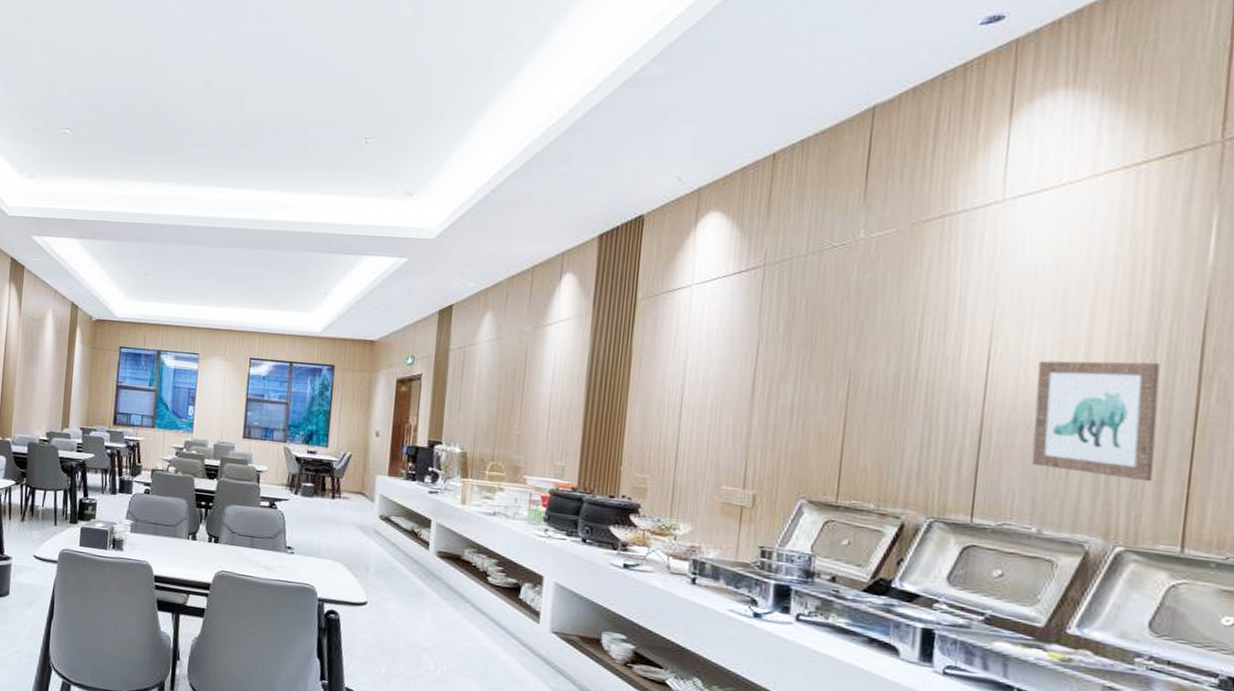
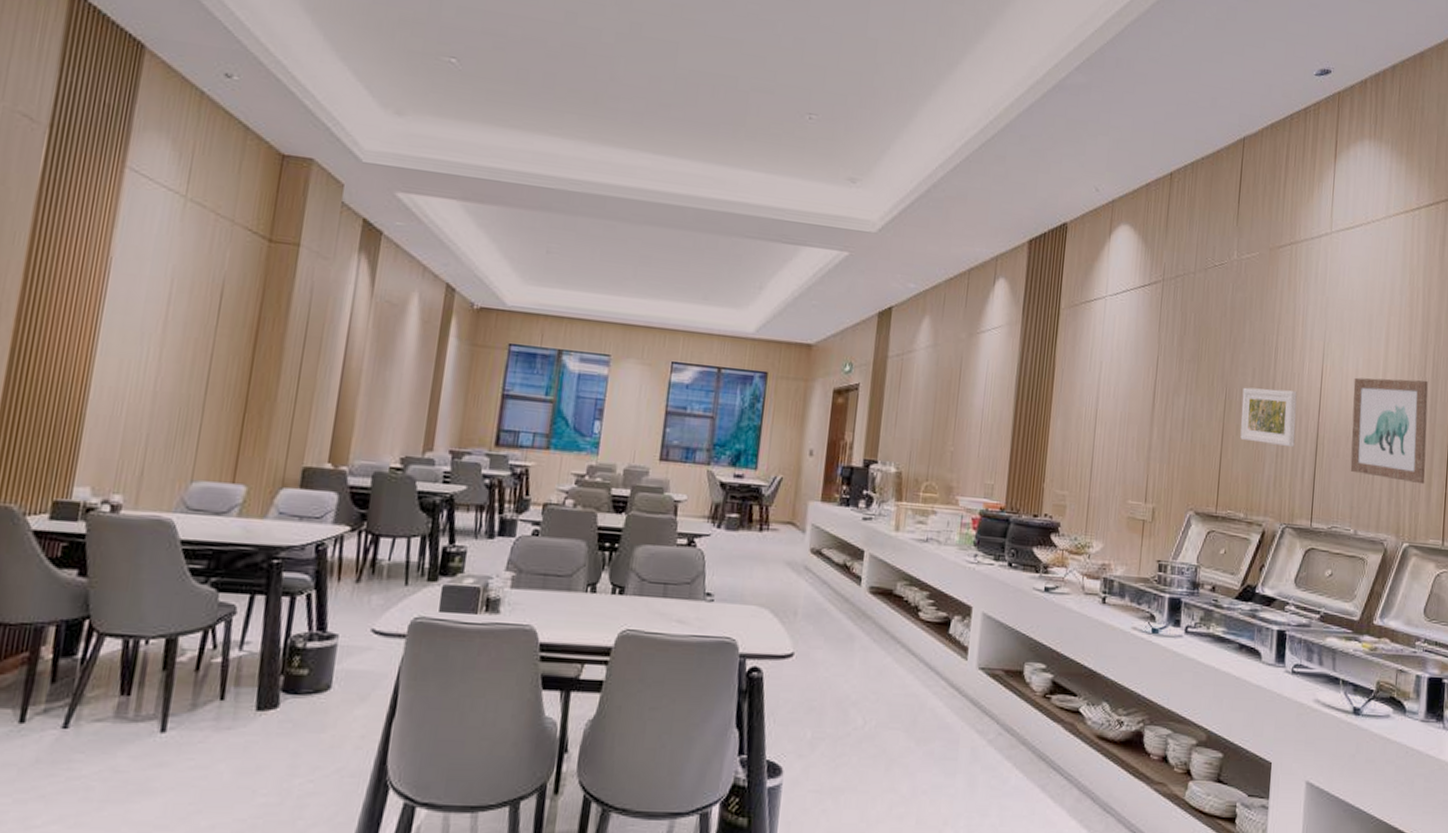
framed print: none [869,373,951,437] -> present [1240,387,1297,448]

